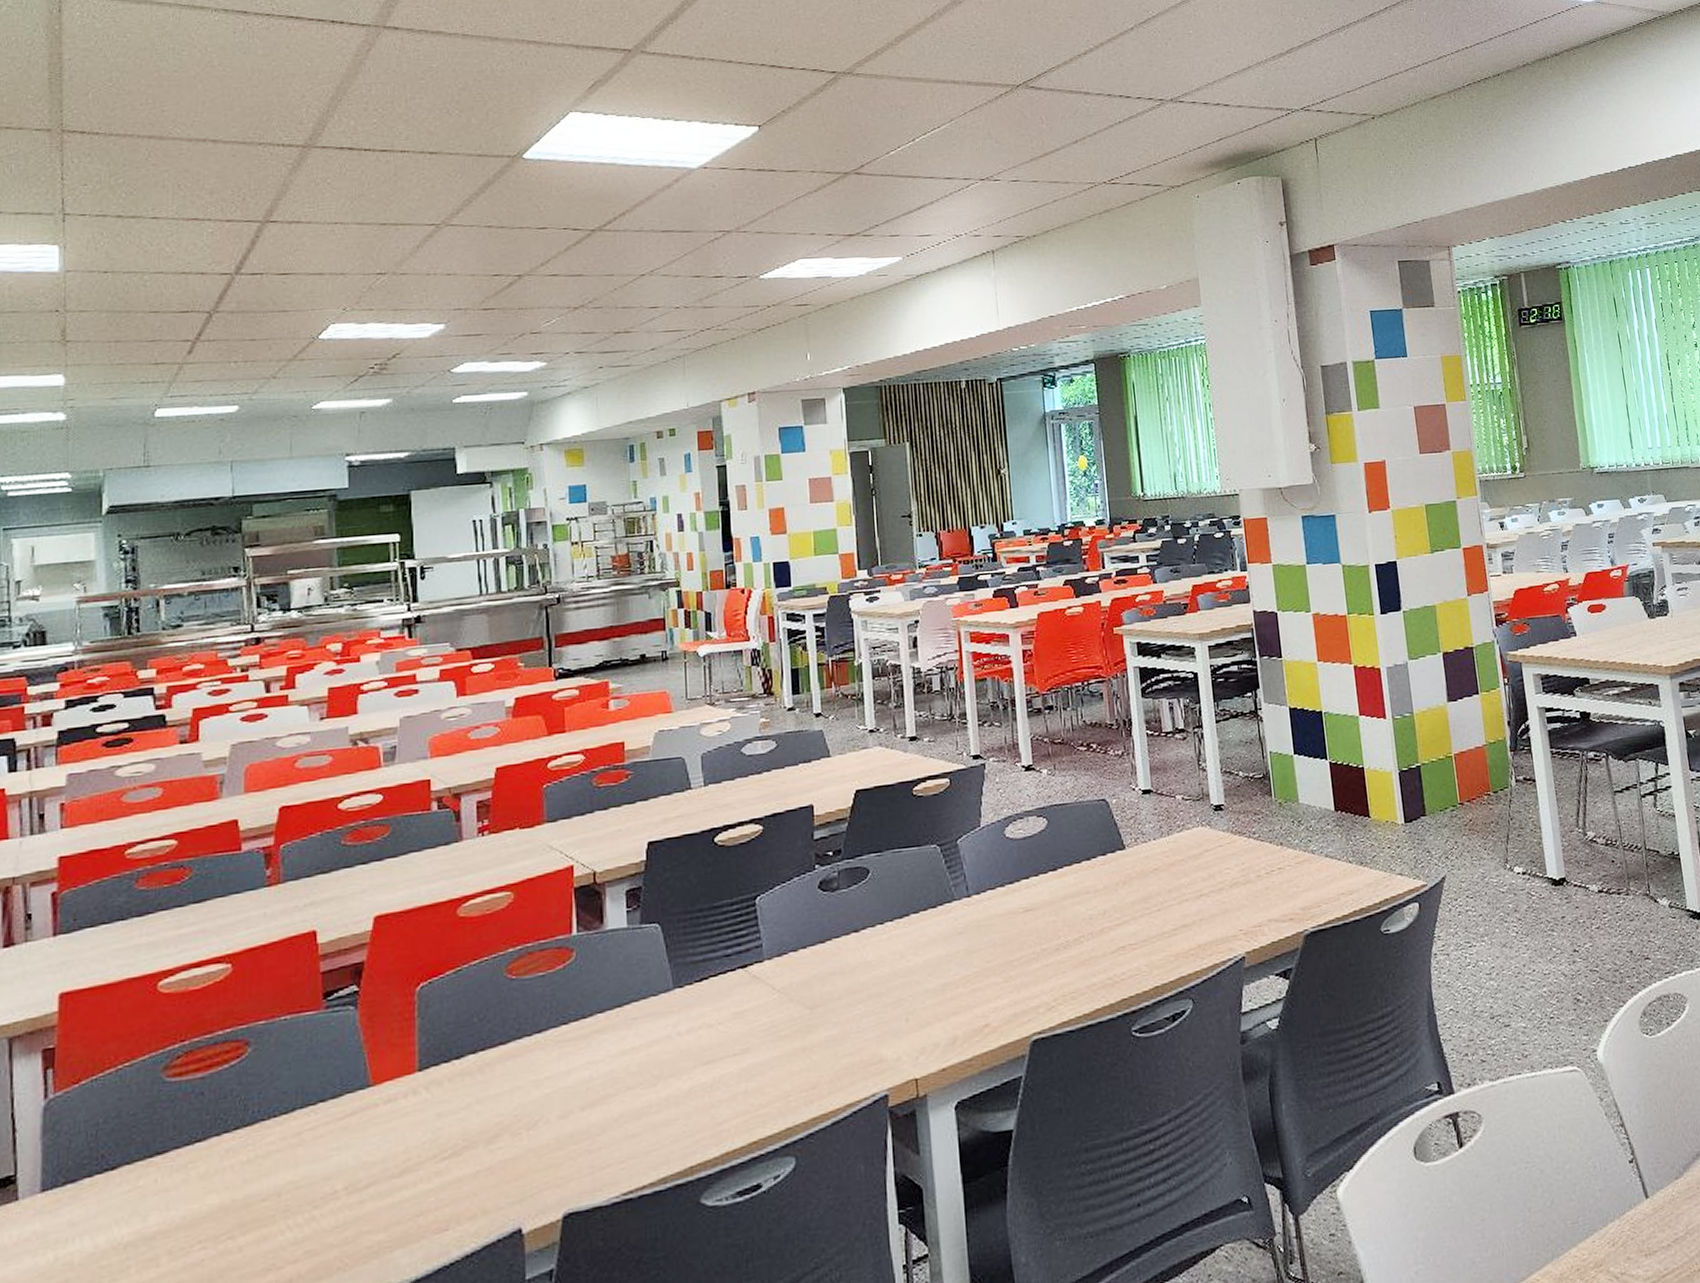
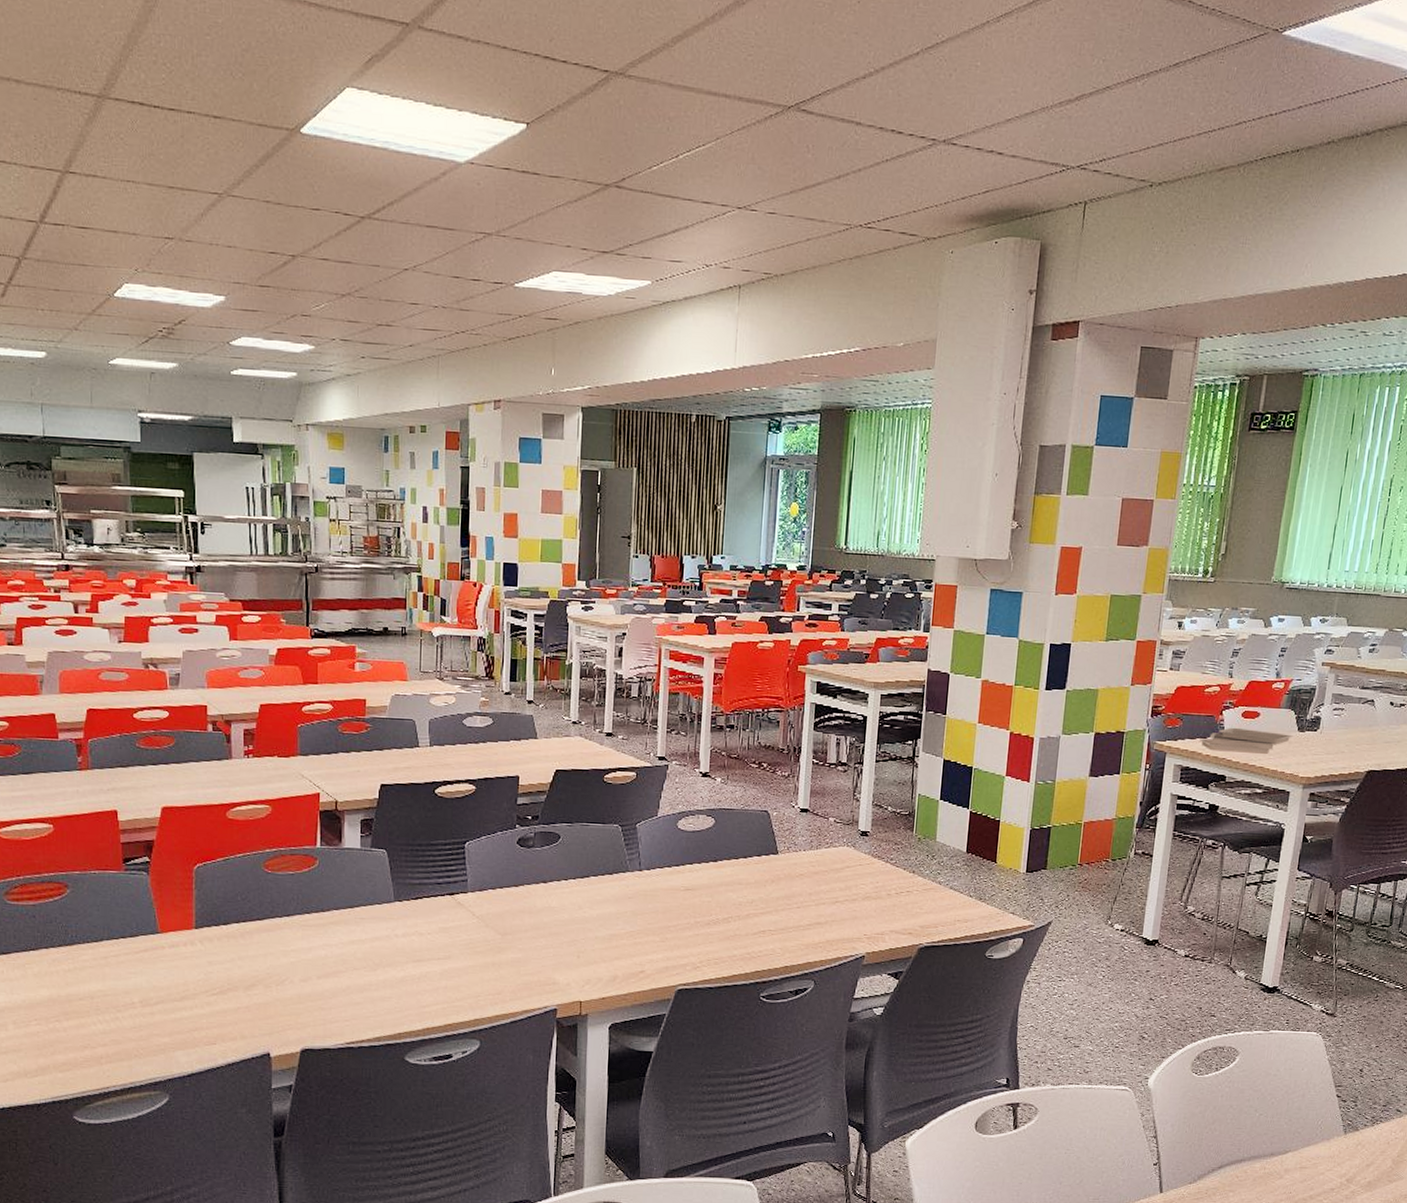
tray: none [1551,623,1645,653] -> present [1198,727,1293,754]

